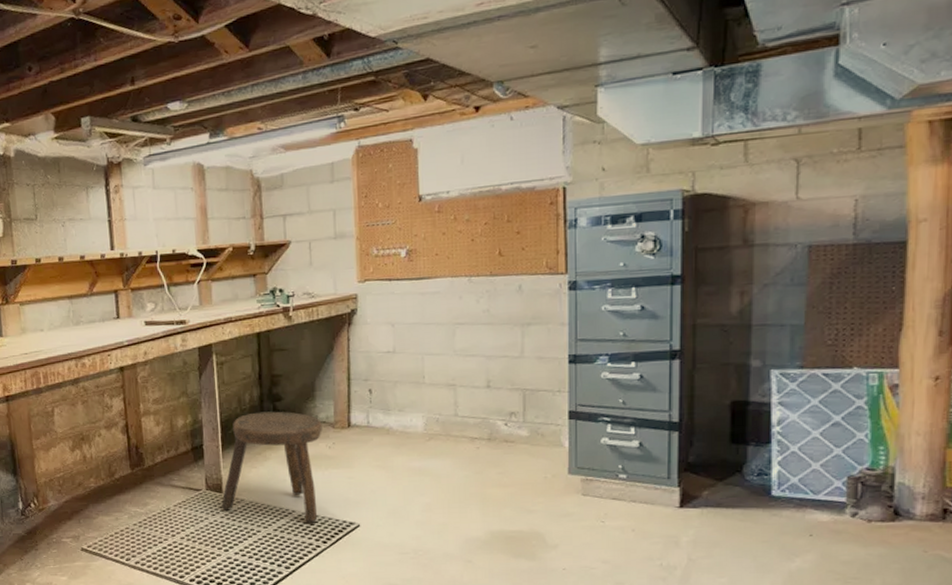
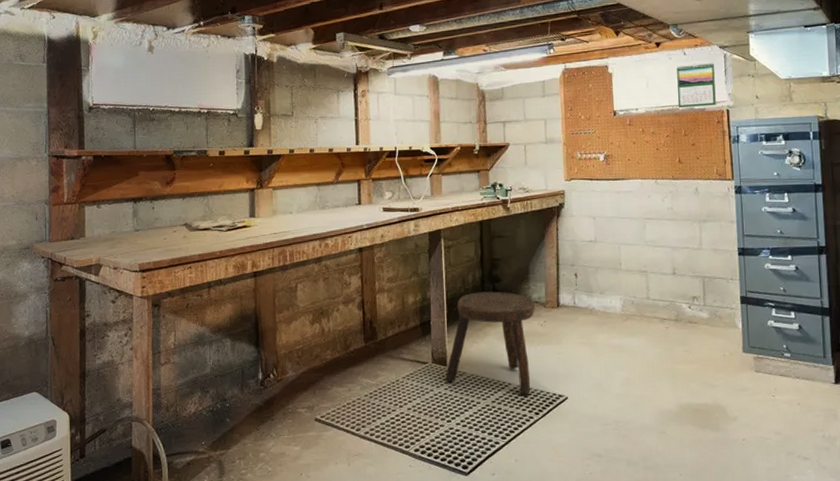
calendar: none [500,127,550,189] -> present [677,62,716,109]

